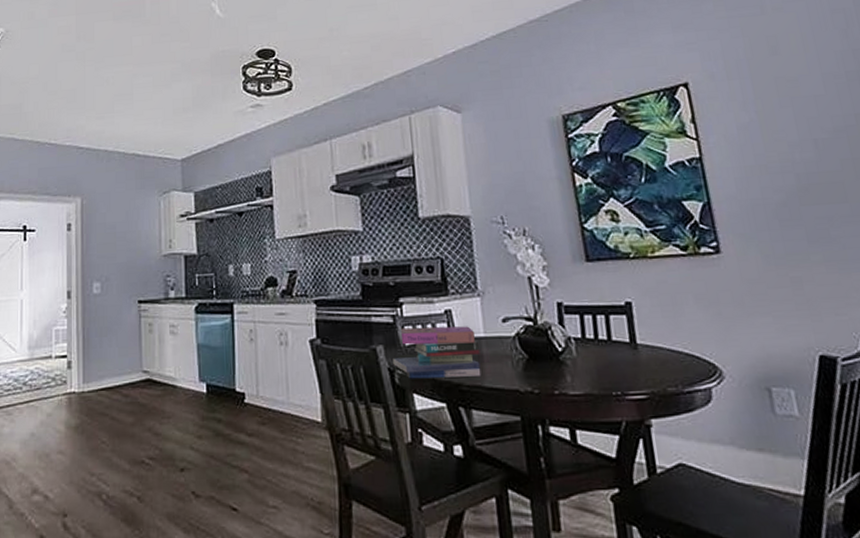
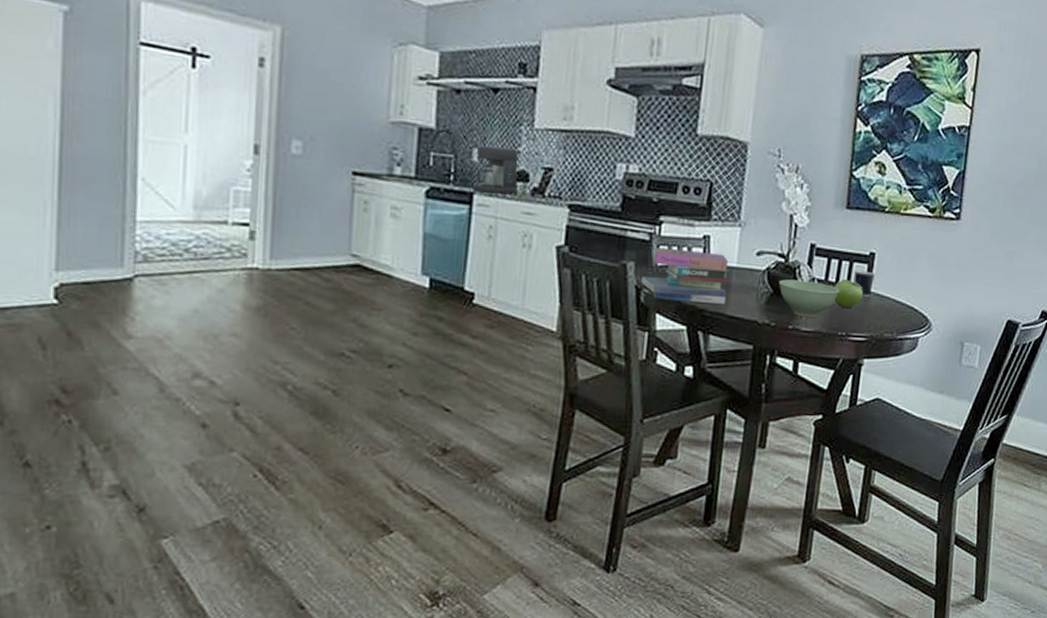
coffee maker: none [232,260,269,302] -> present [473,146,519,194]
bowl: none [532,341,602,381] -> present [778,279,840,319]
fruit: none [595,333,631,365] -> present [834,278,864,309]
mug: none [613,322,639,351] -> present [853,270,876,298]

